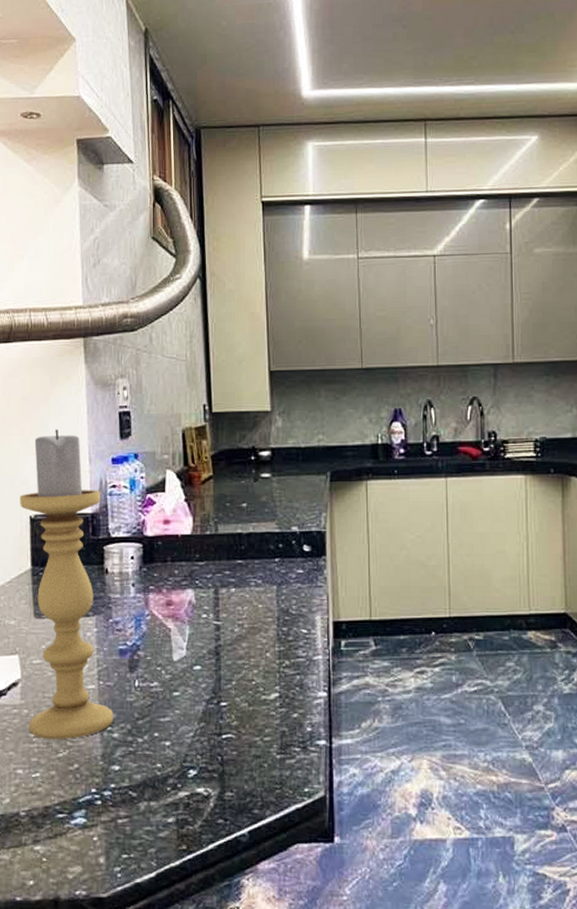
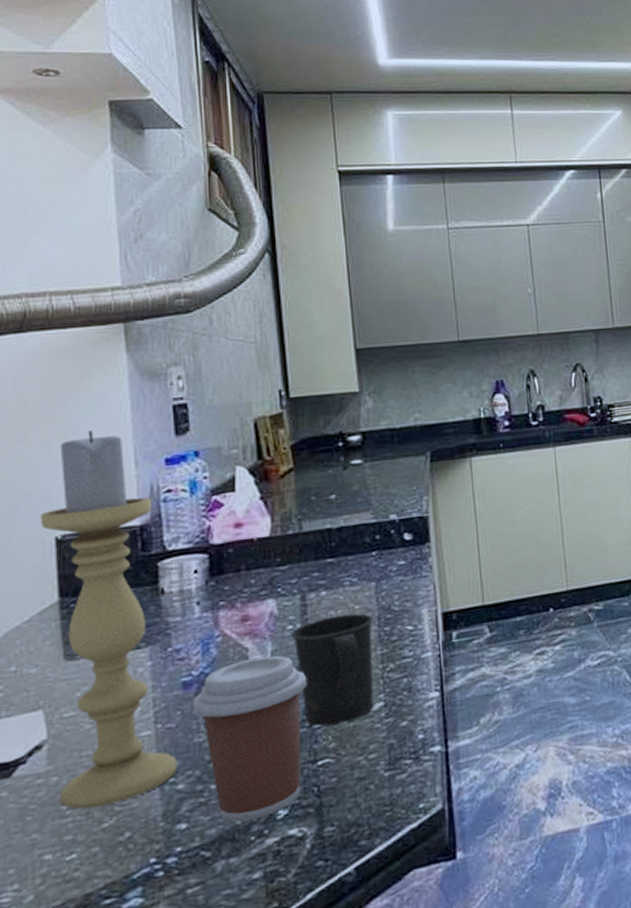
coffee cup: none [127,638,217,773] -> present [193,655,307,822]
mug: none [205,611,274,706] -> present [291,613,374,727]

